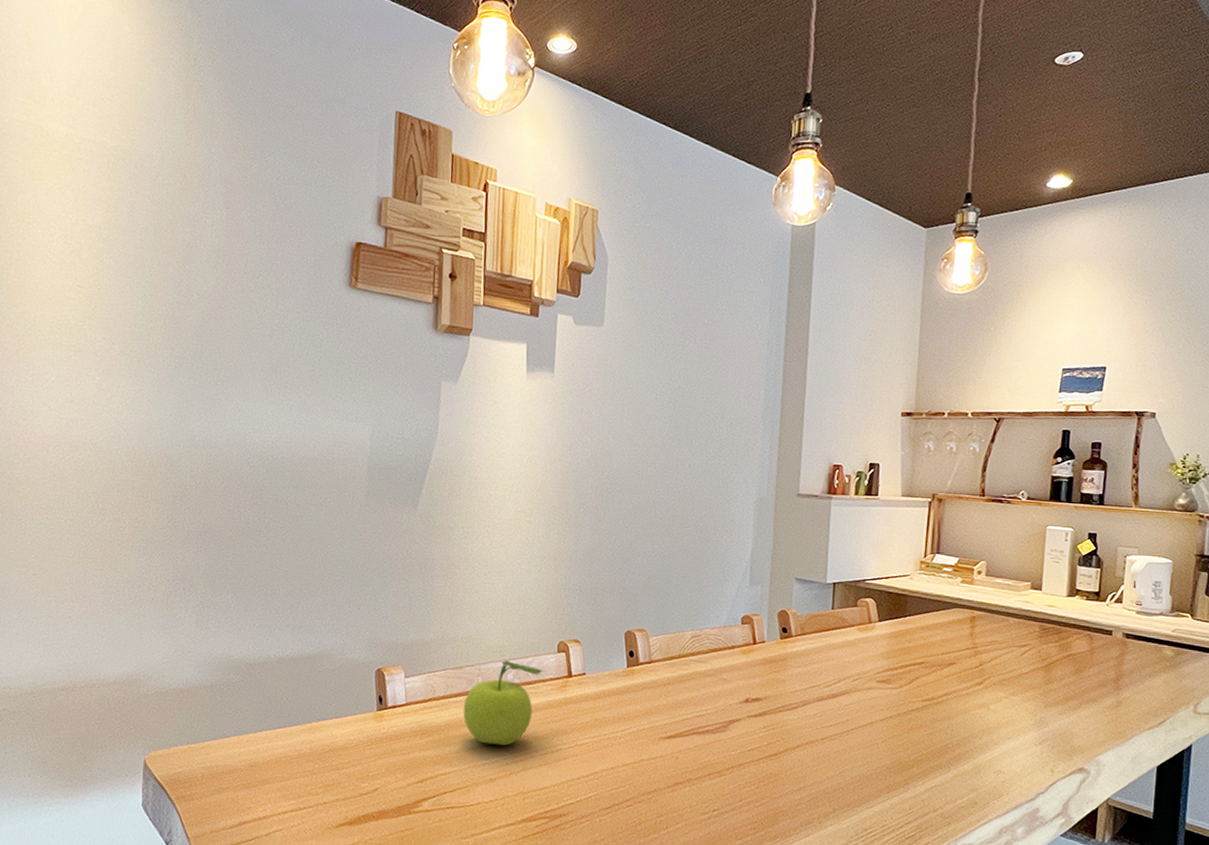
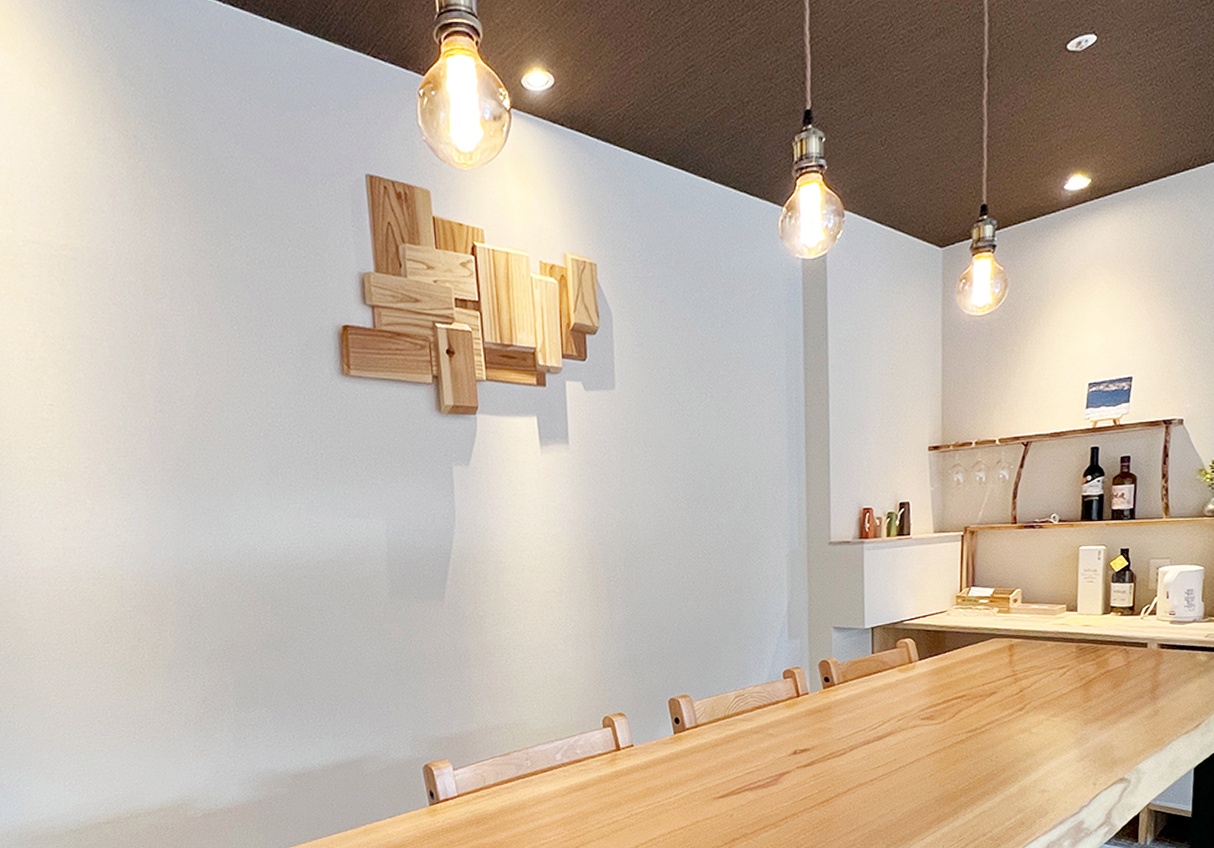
fruit: present [463,659,544,746] -> none [515,741,592,825]

